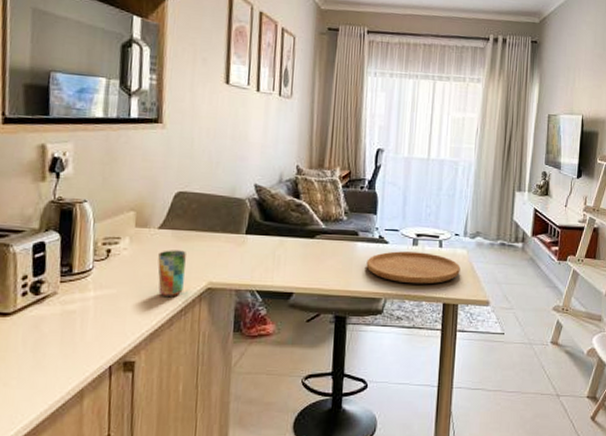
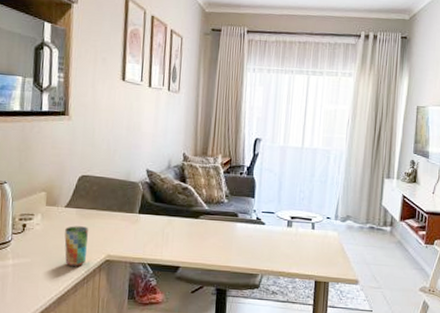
cutting board: present [366,251,460,284] -> none [245,232,331,263]

